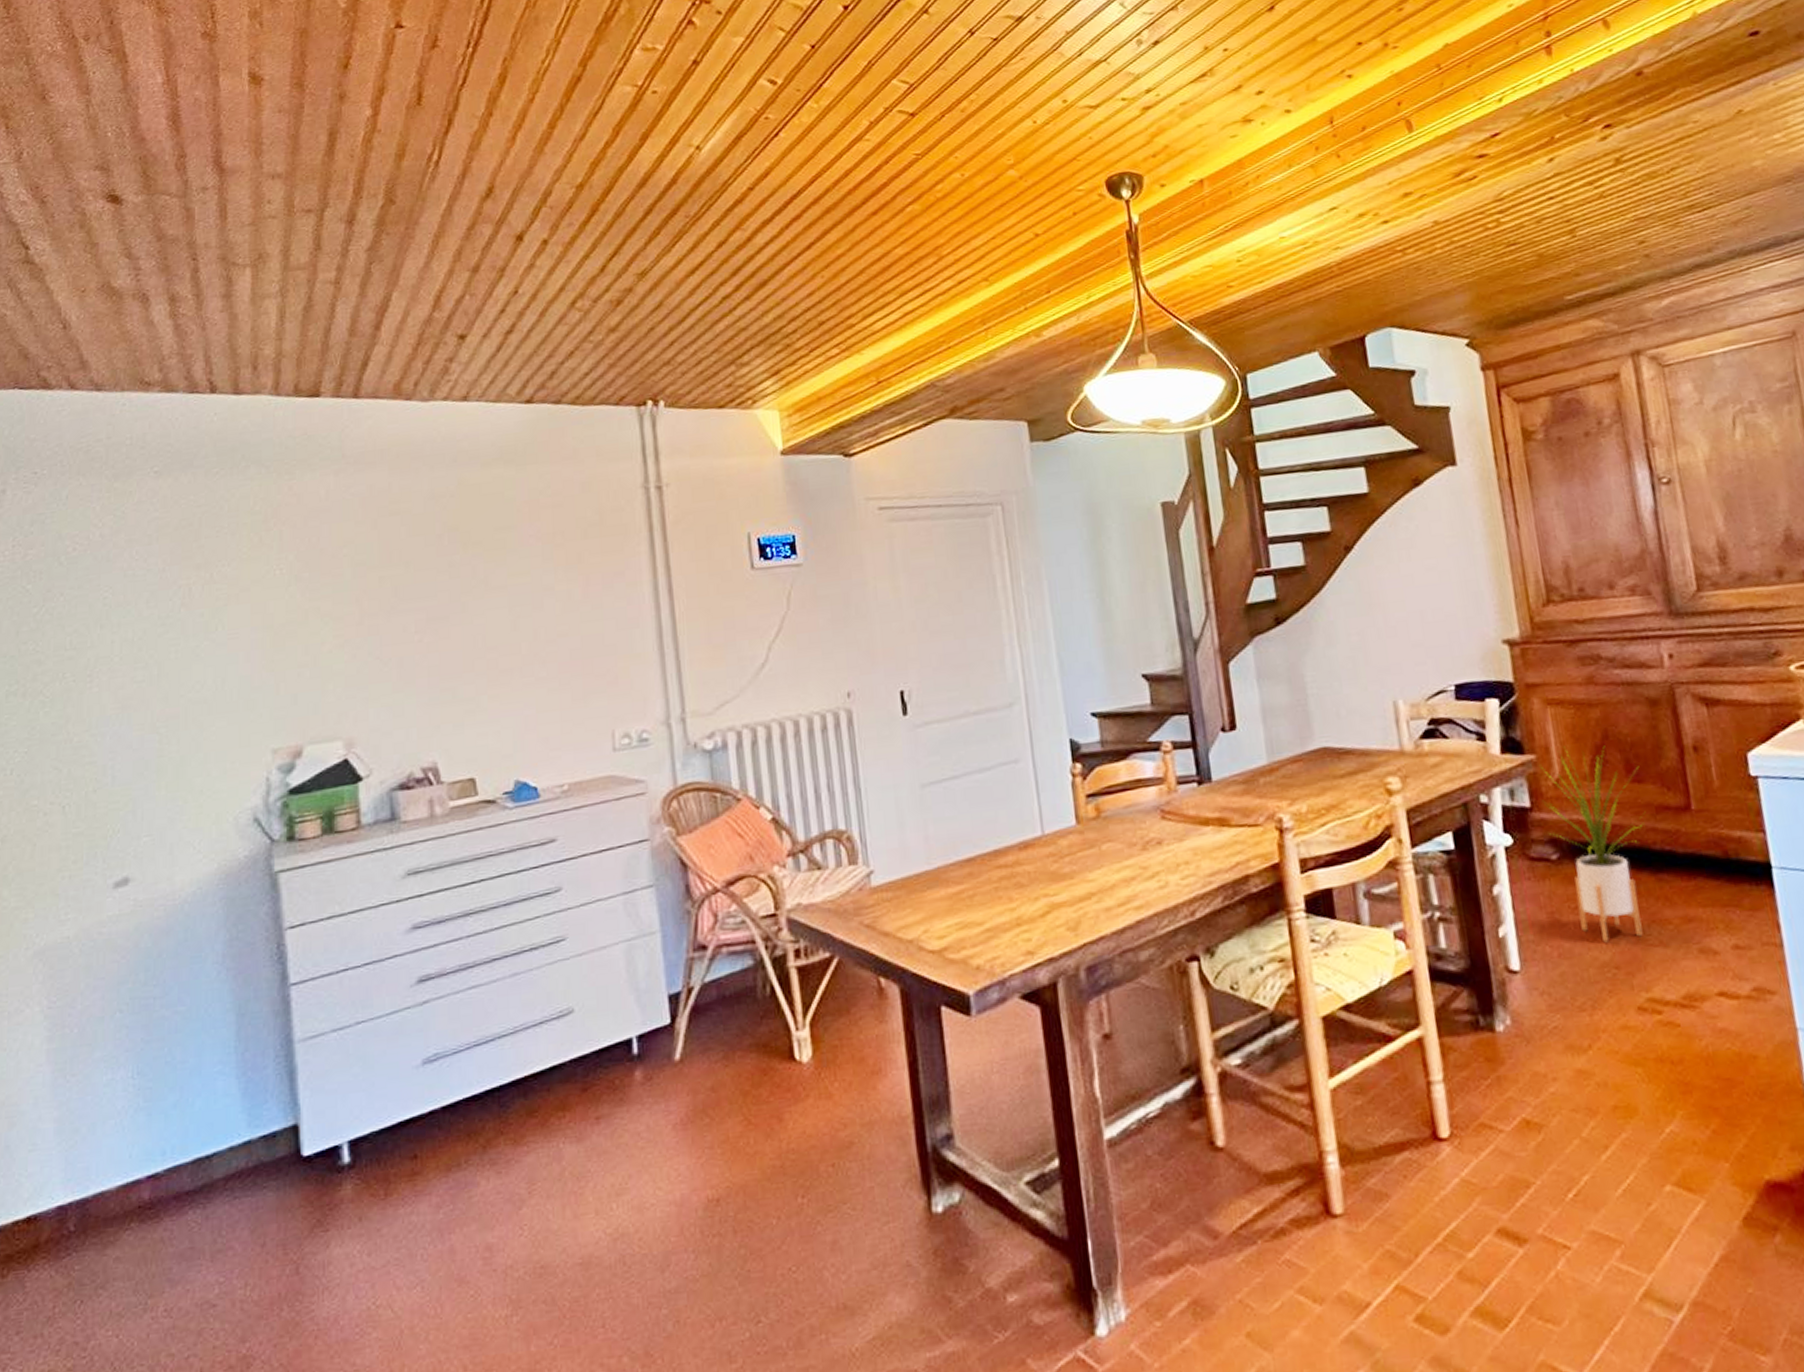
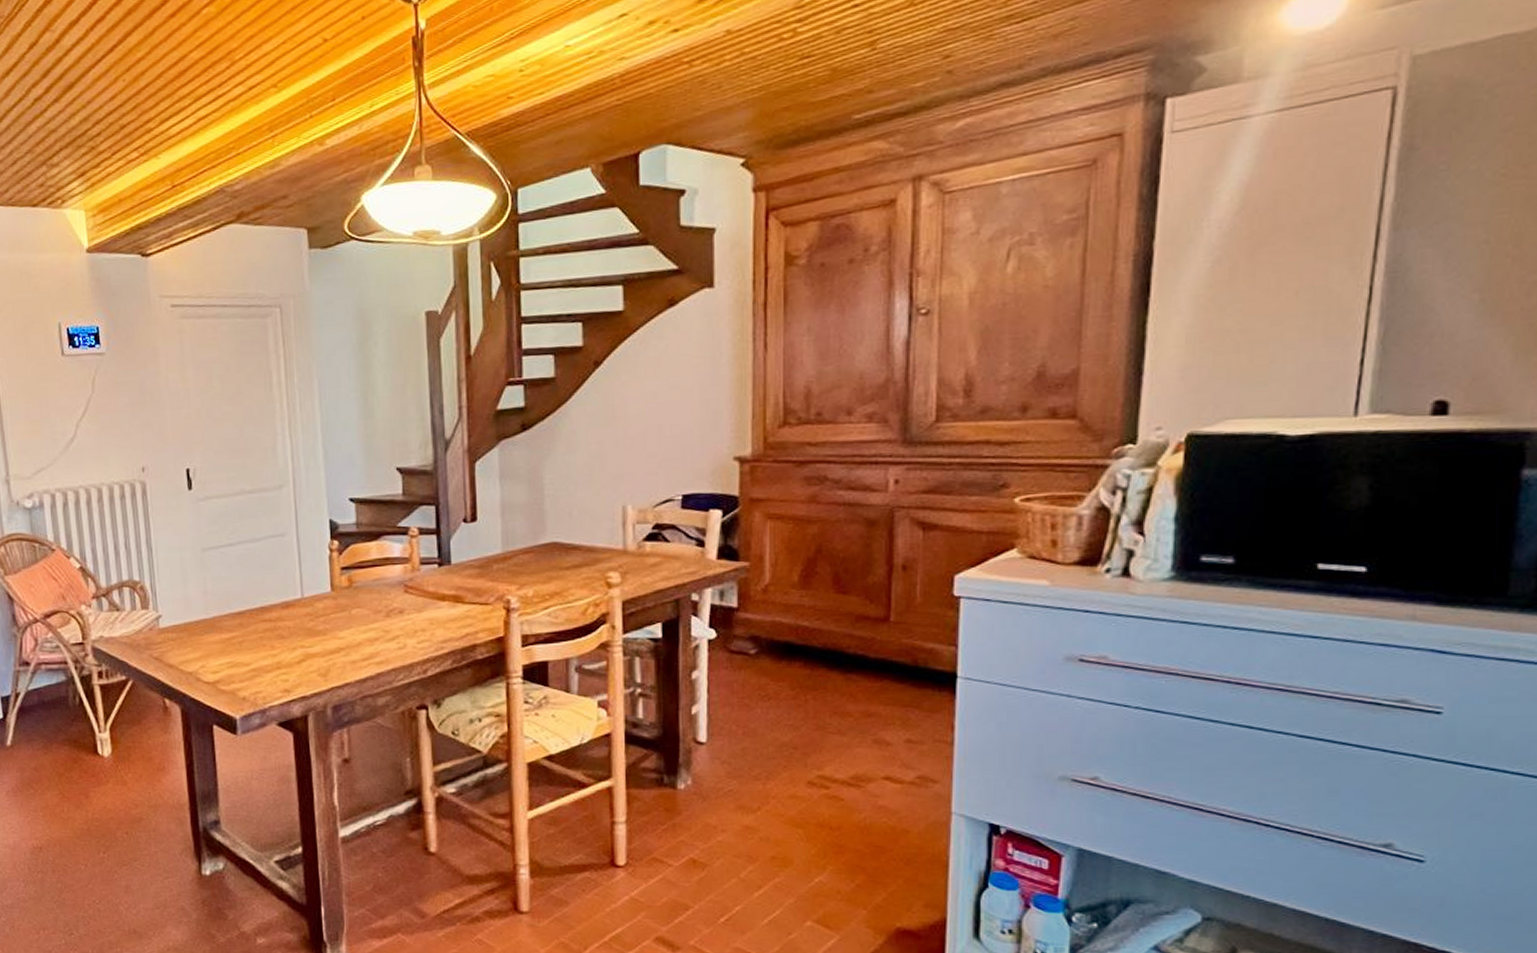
house plant: present [1540,745,1646,943] -> none [749,557,847,727]

